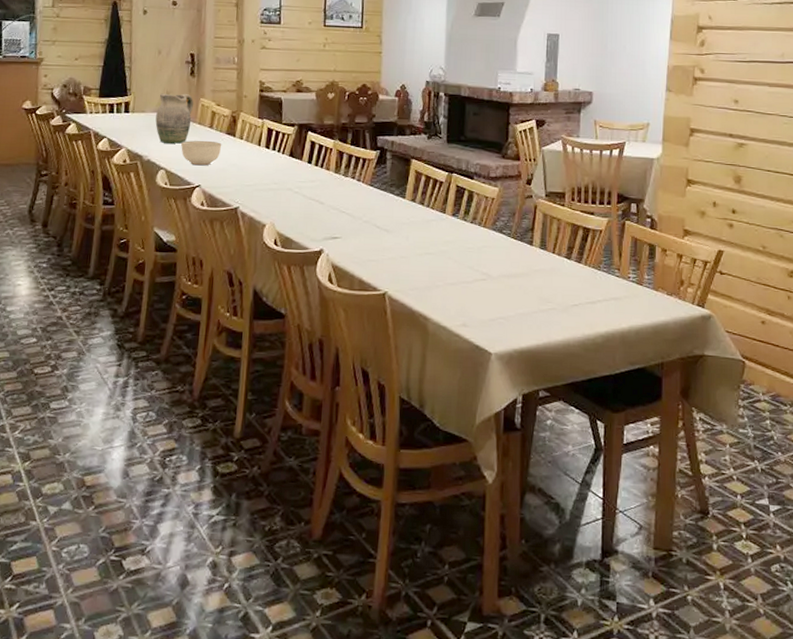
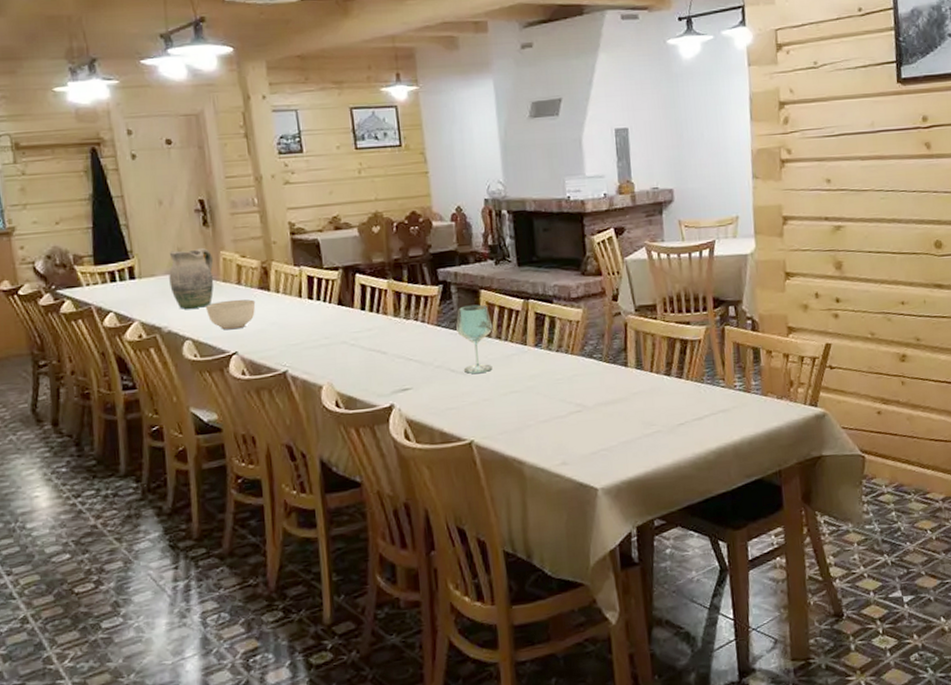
wine glass: none [386,171,418,232] -> present [456,304,493,374]

